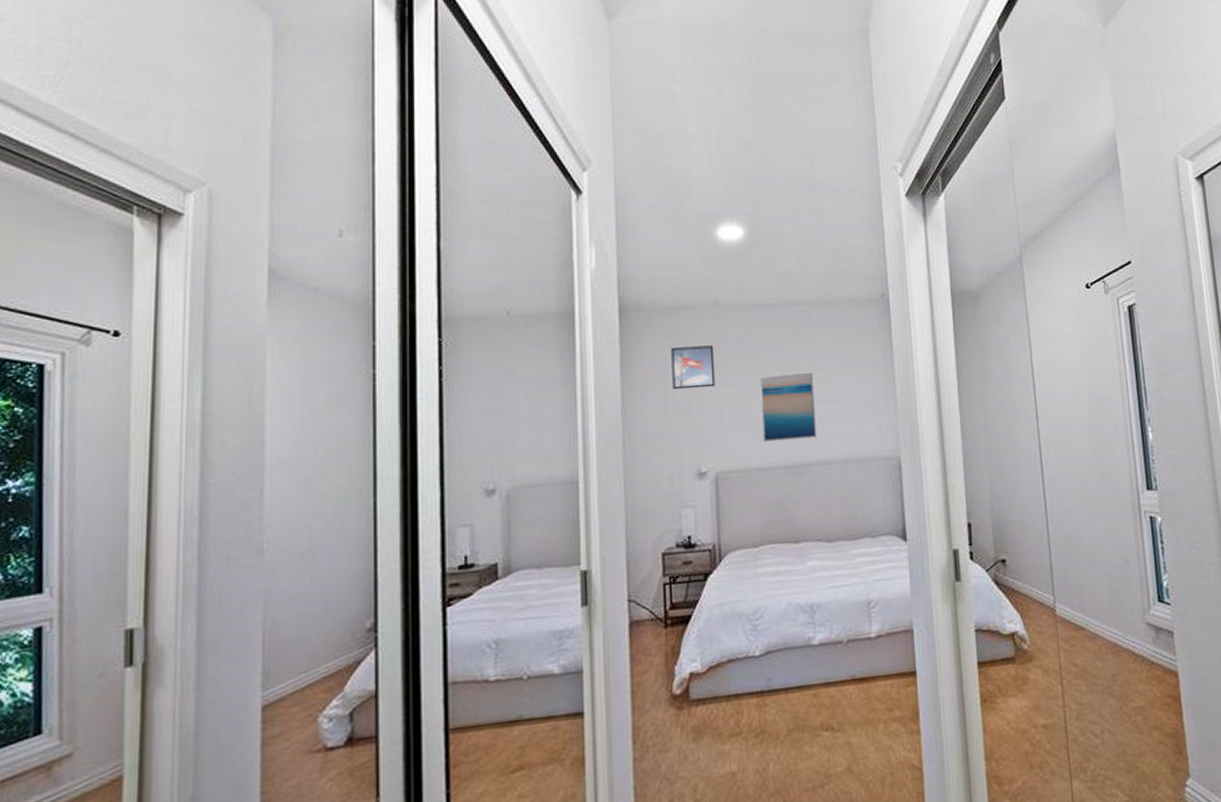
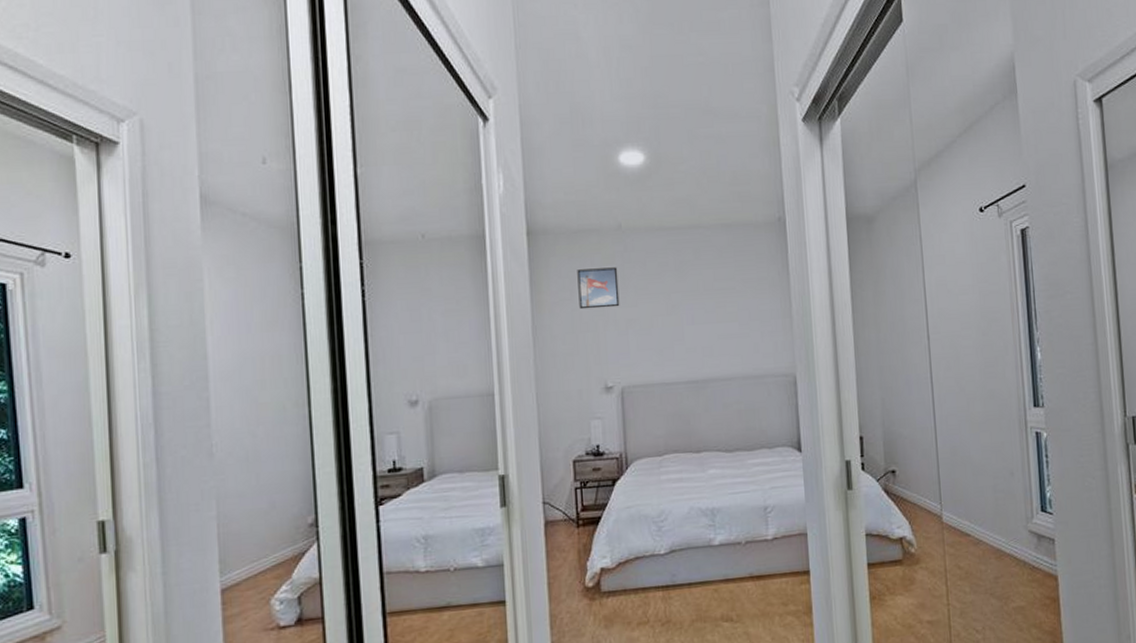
wall art: present [759,373,816,442] -> none [661,294,716,359]

